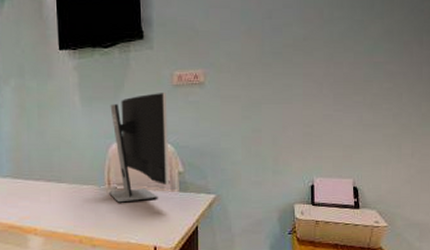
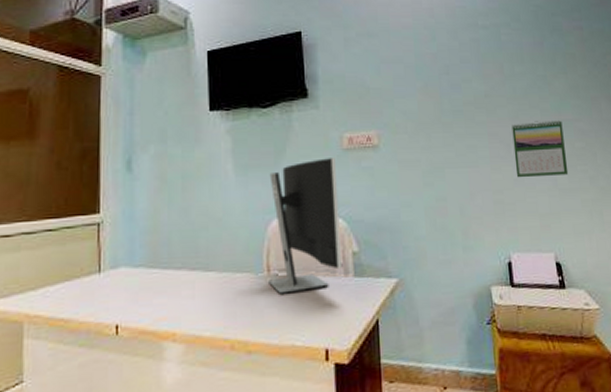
calendar: none [325,63,374,114] -> present [511,120,569,178]

